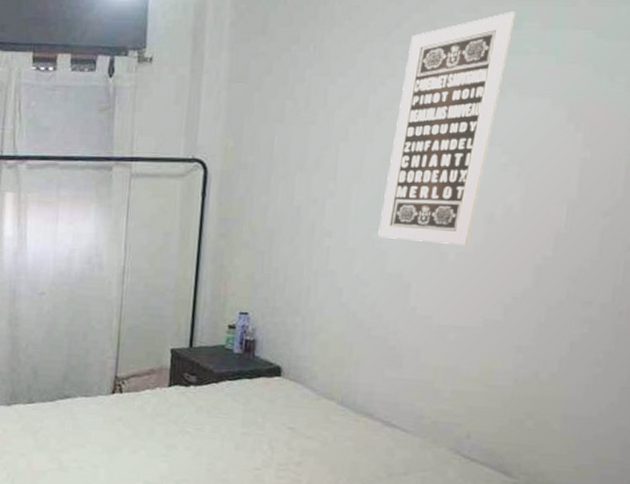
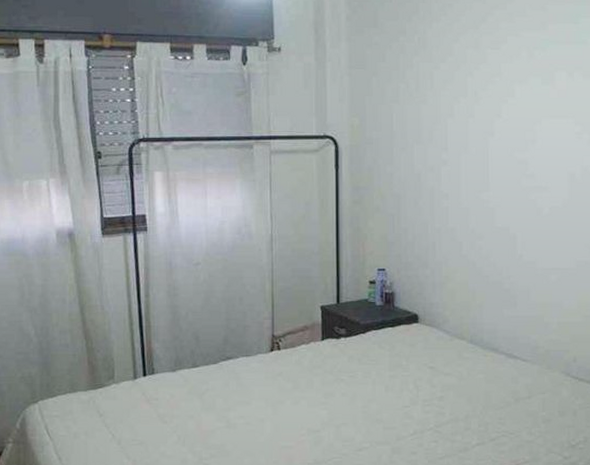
wall art: present [378,11,516,246] -> none [486,10,573,201]

